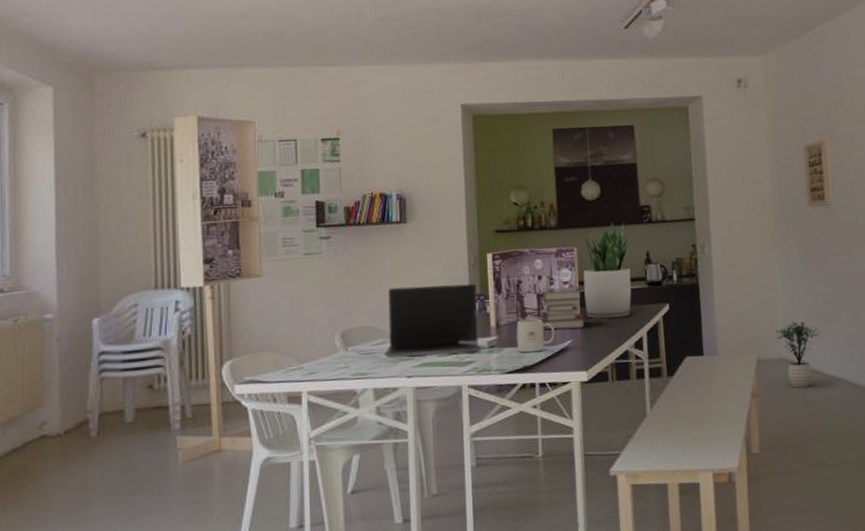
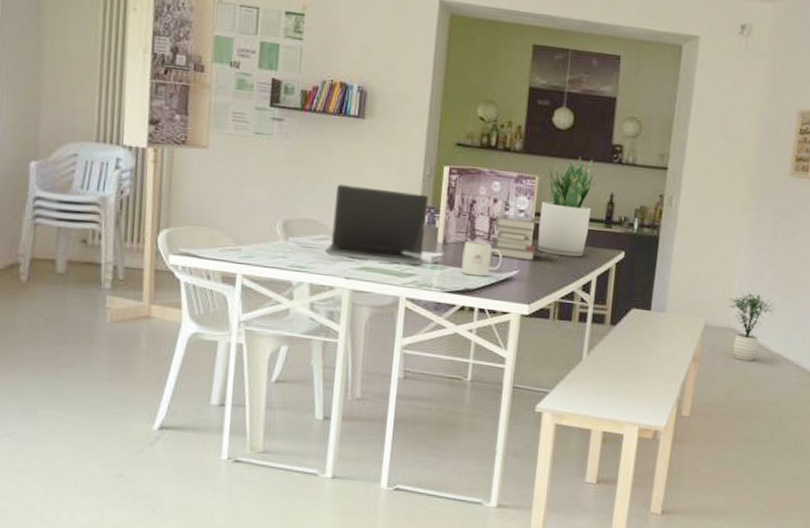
kettle: present [645,262,668,287] -> none [605,205,630,233]

